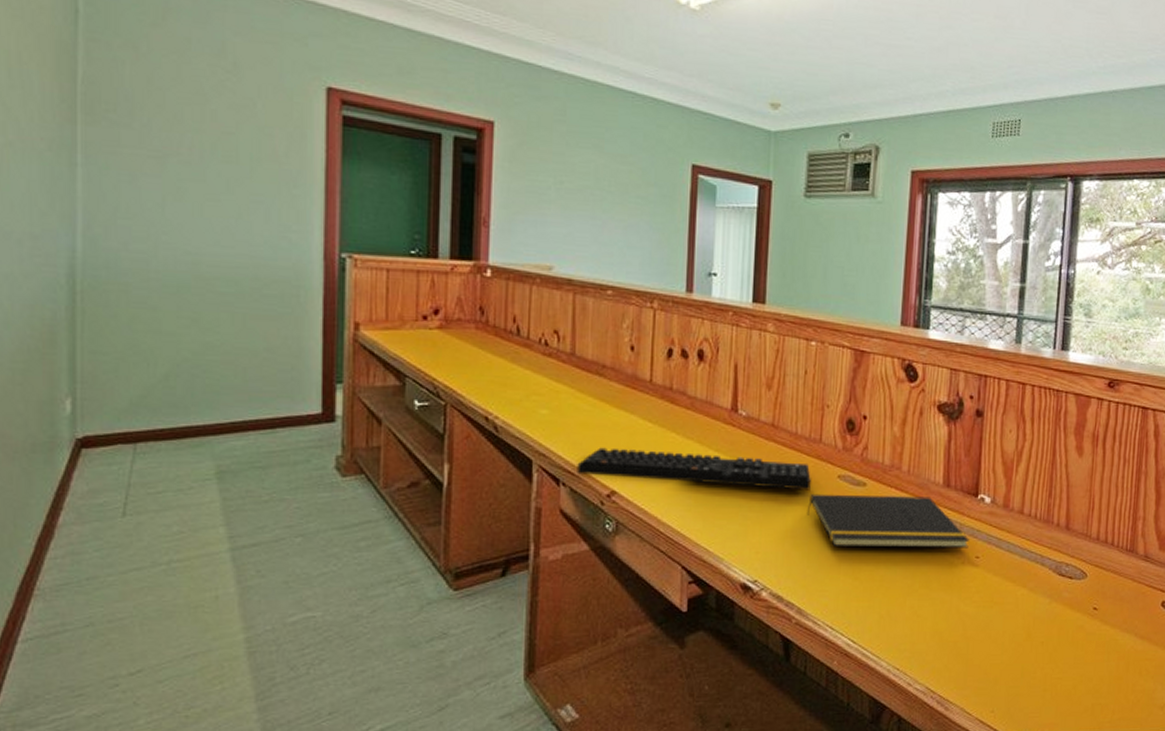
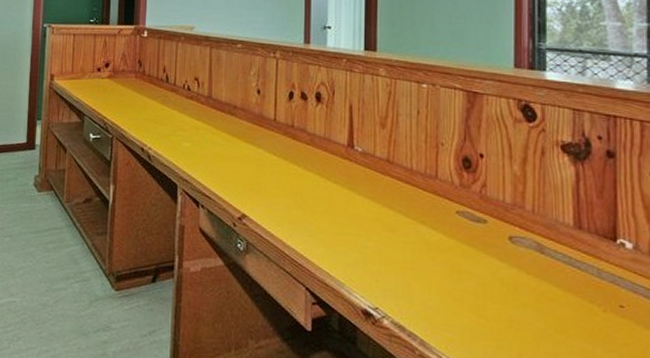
keyboard: present [577,447,811,490] -> none [213,176,428,224]
notepad: present [806,493,970,548] -> none [425,227,612,296]

